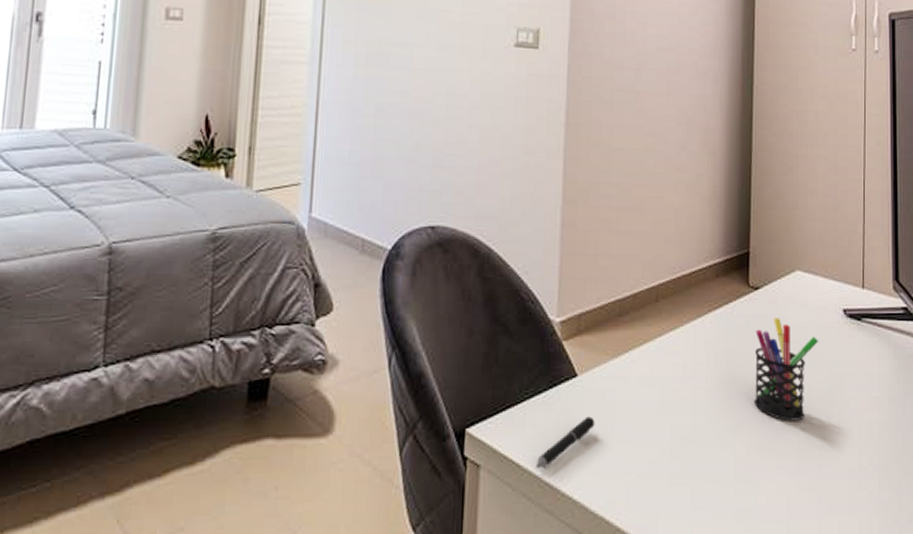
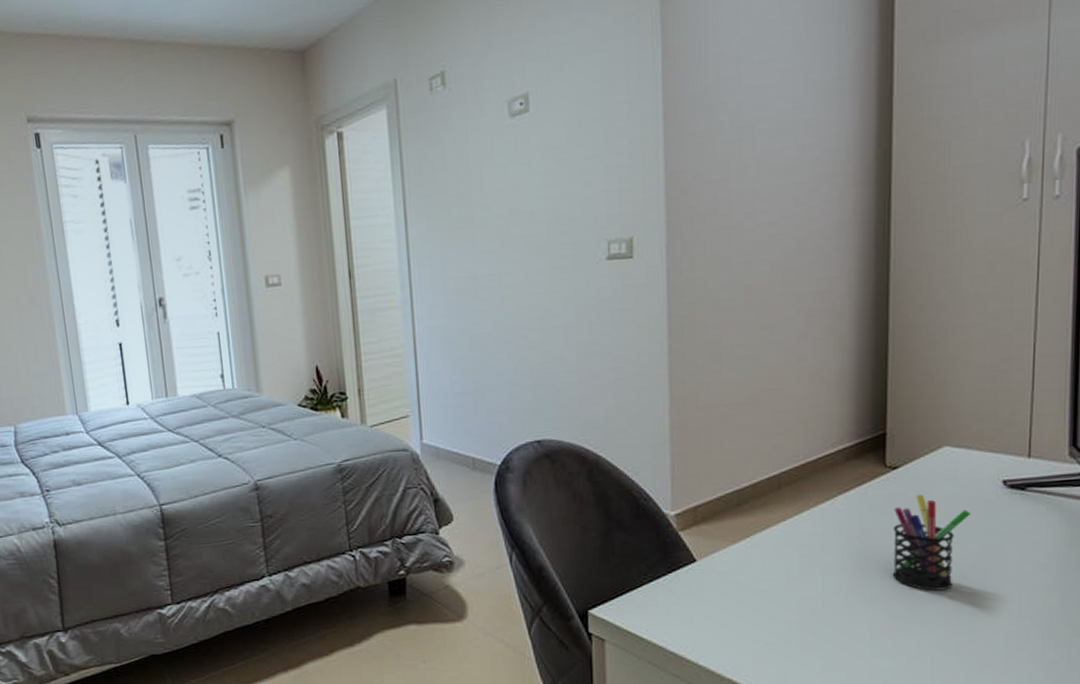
pen: present [535,416,595,468] -> none [659,595,717,640]

